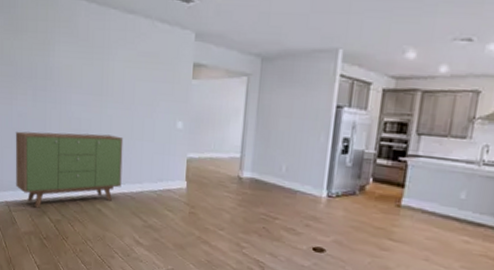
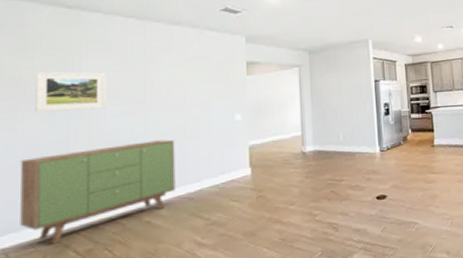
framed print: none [24,53,73,95] -> present [35,71,106,113]

